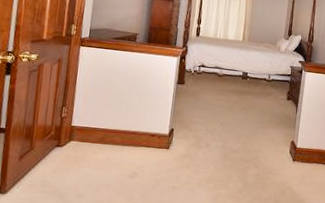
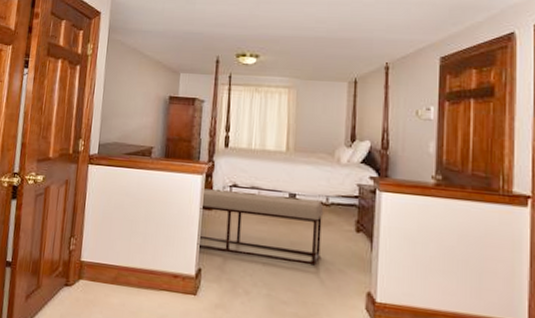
bench: none [171,67,267,124] -> present [197,188,324,266]

